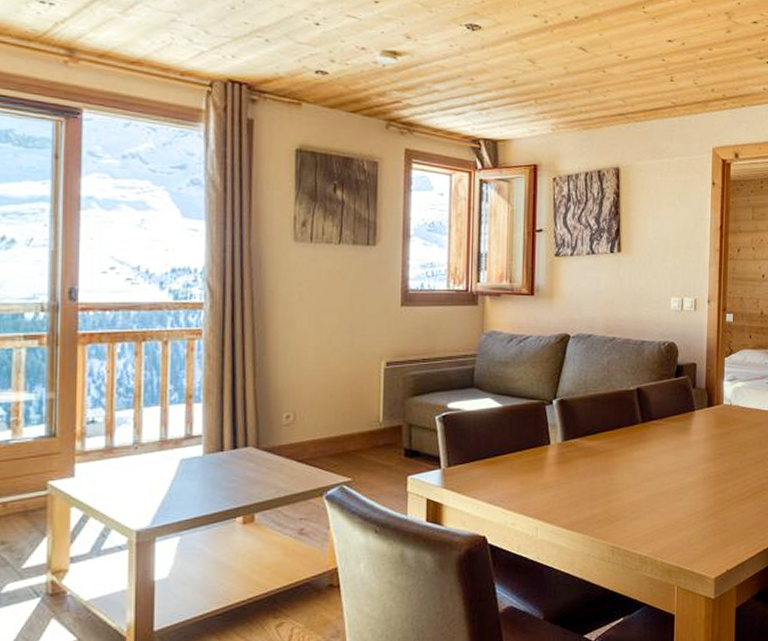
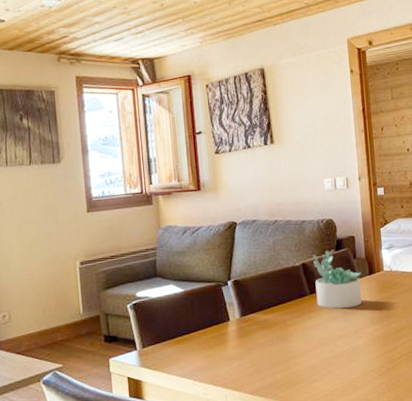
succulent plant: none [648,376,699,442] -> present [313,249,363,309]

